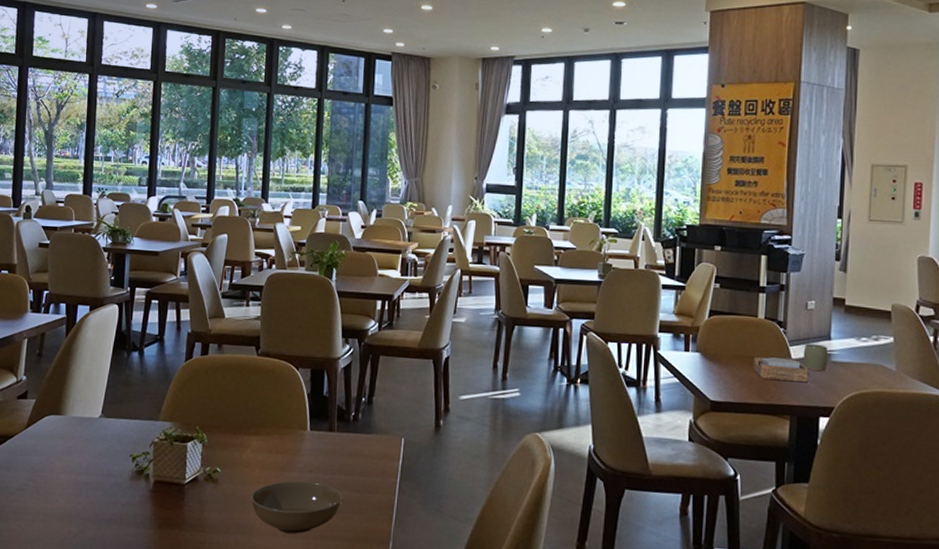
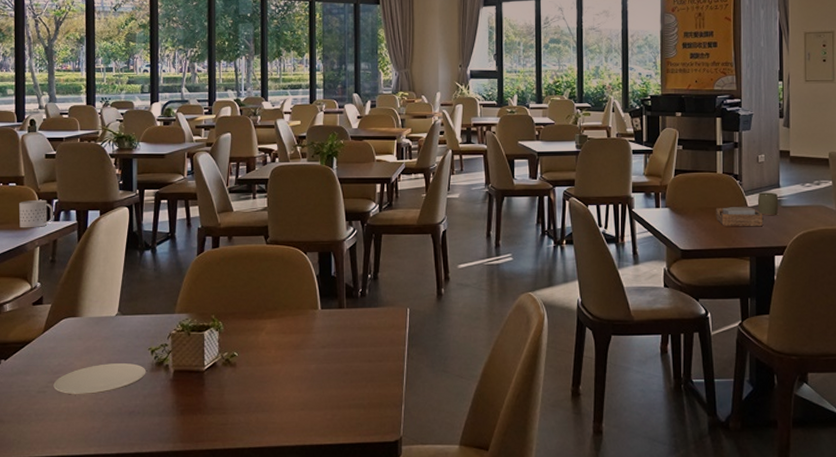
mug: none [9,289,44,319] -> present [18,199,54,228]
plate: none [32,466,126,498] -> present [53,363,146,395]
bowl: present [250,481,342,534] -> none [268,356,355,406]

